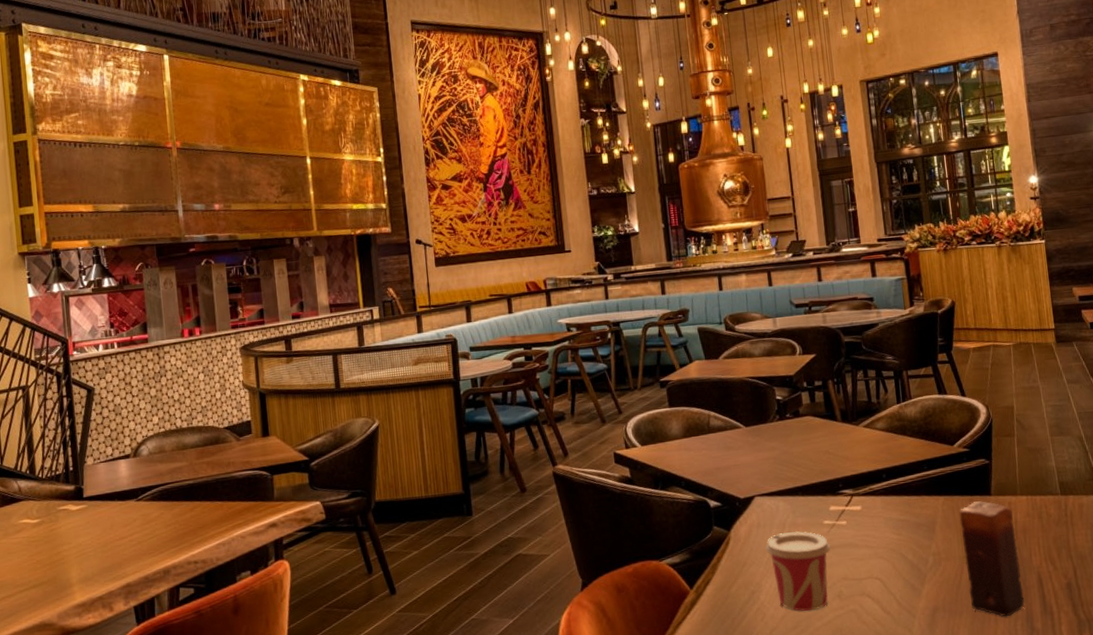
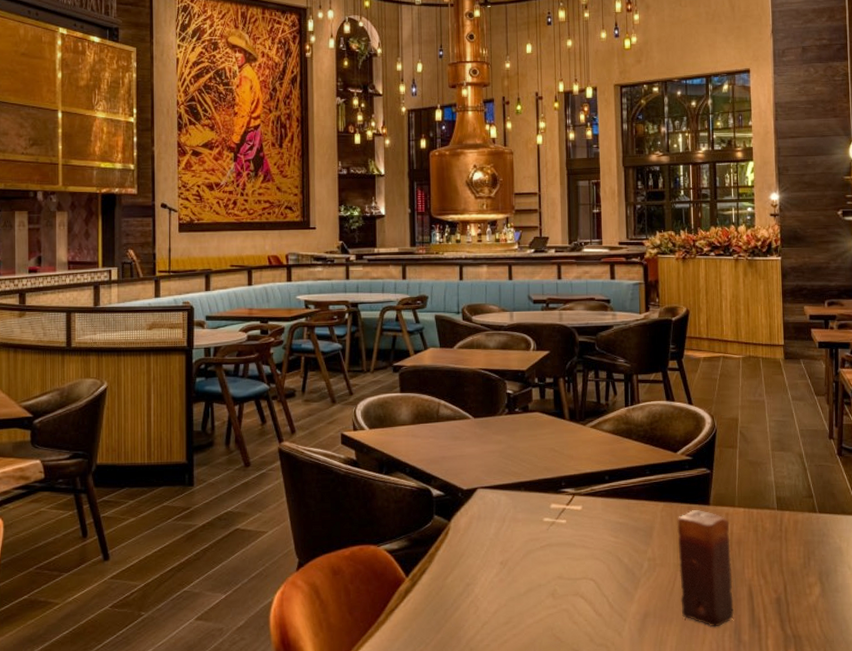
cup: present [765,531,831,611] -> none [484,527,549,608]

